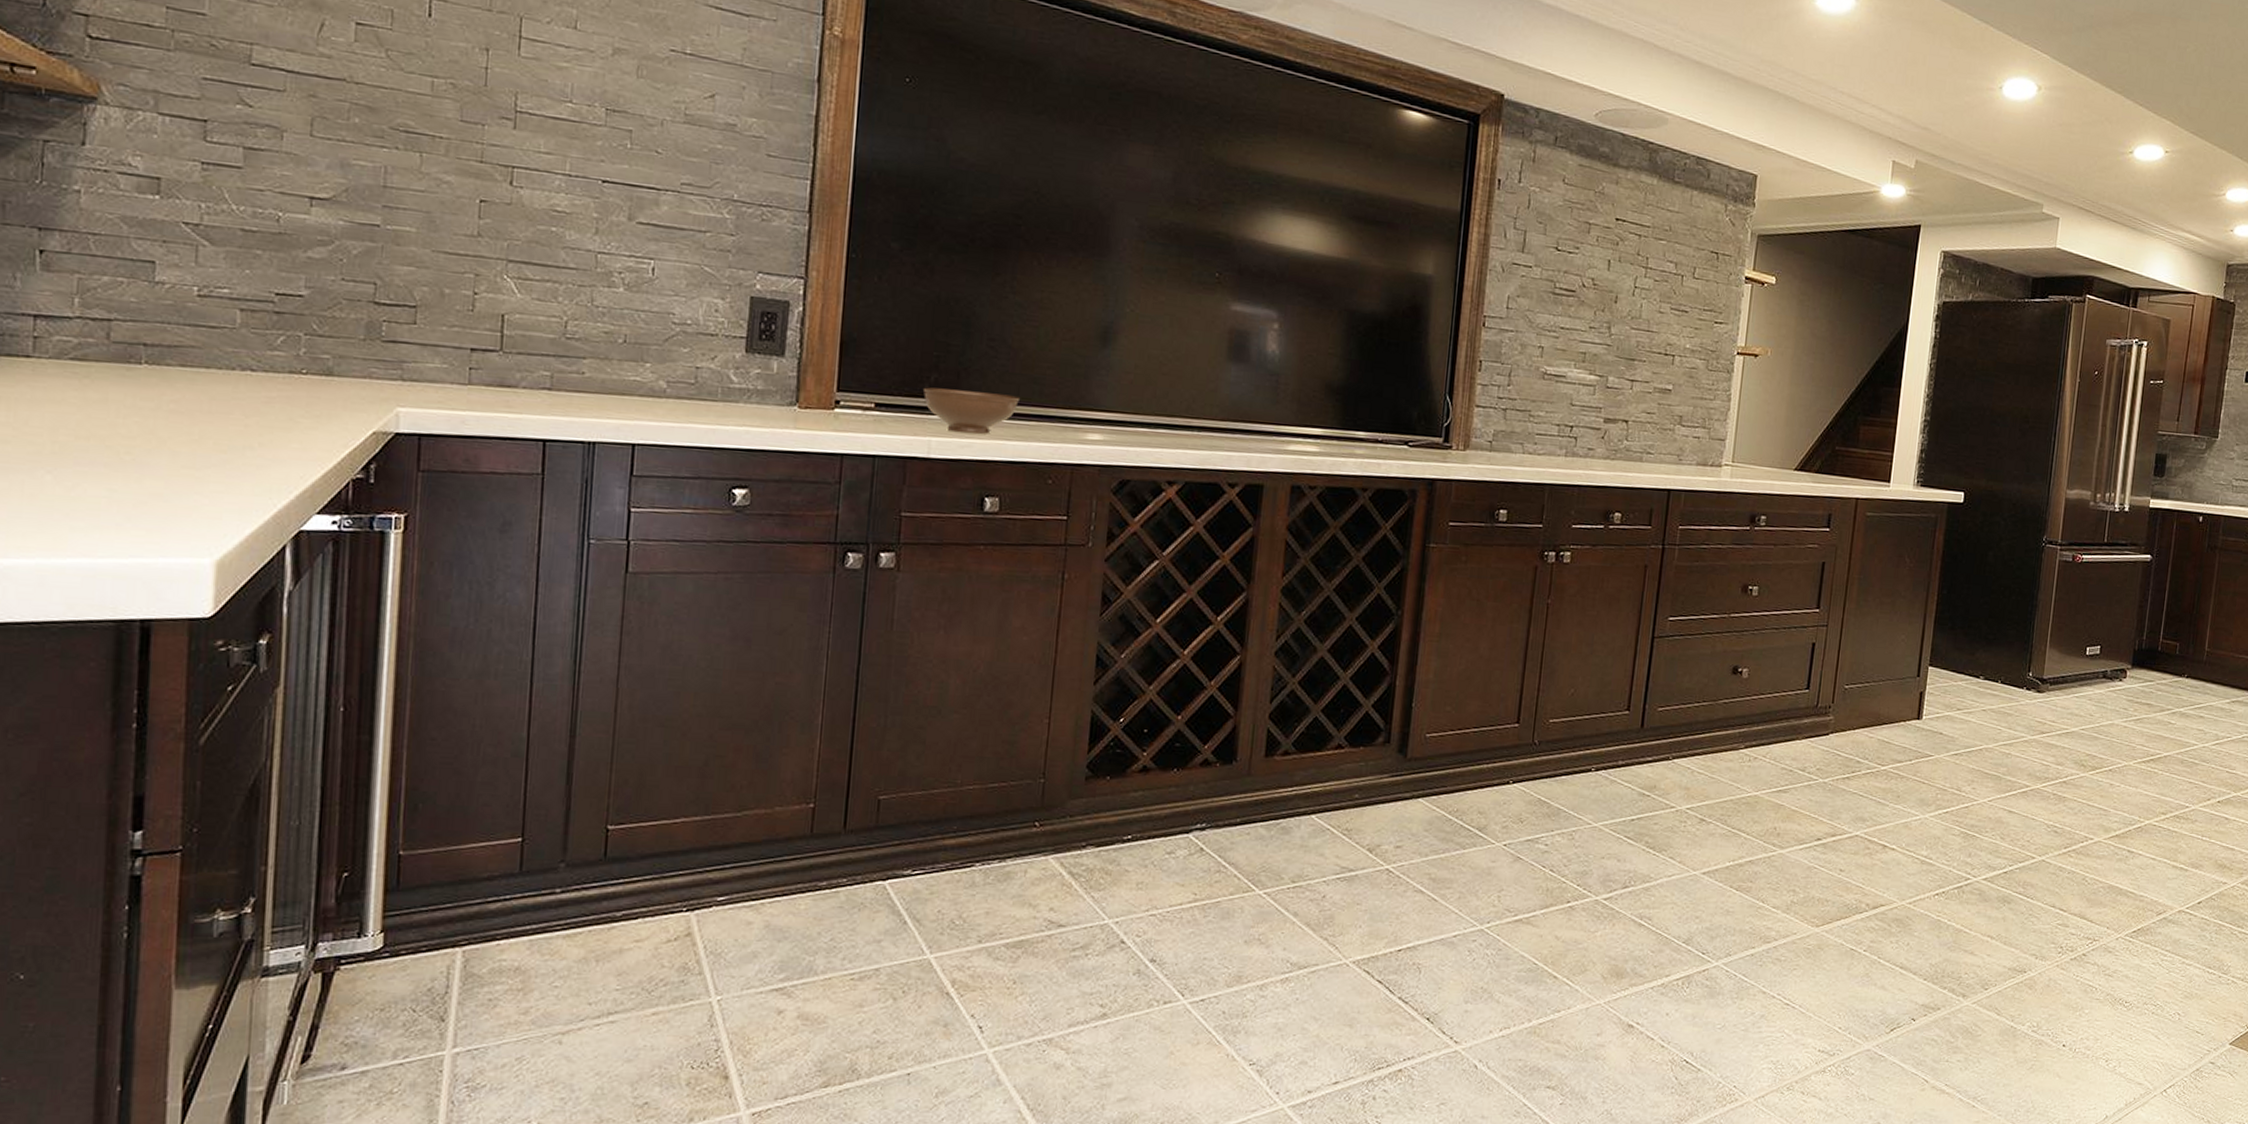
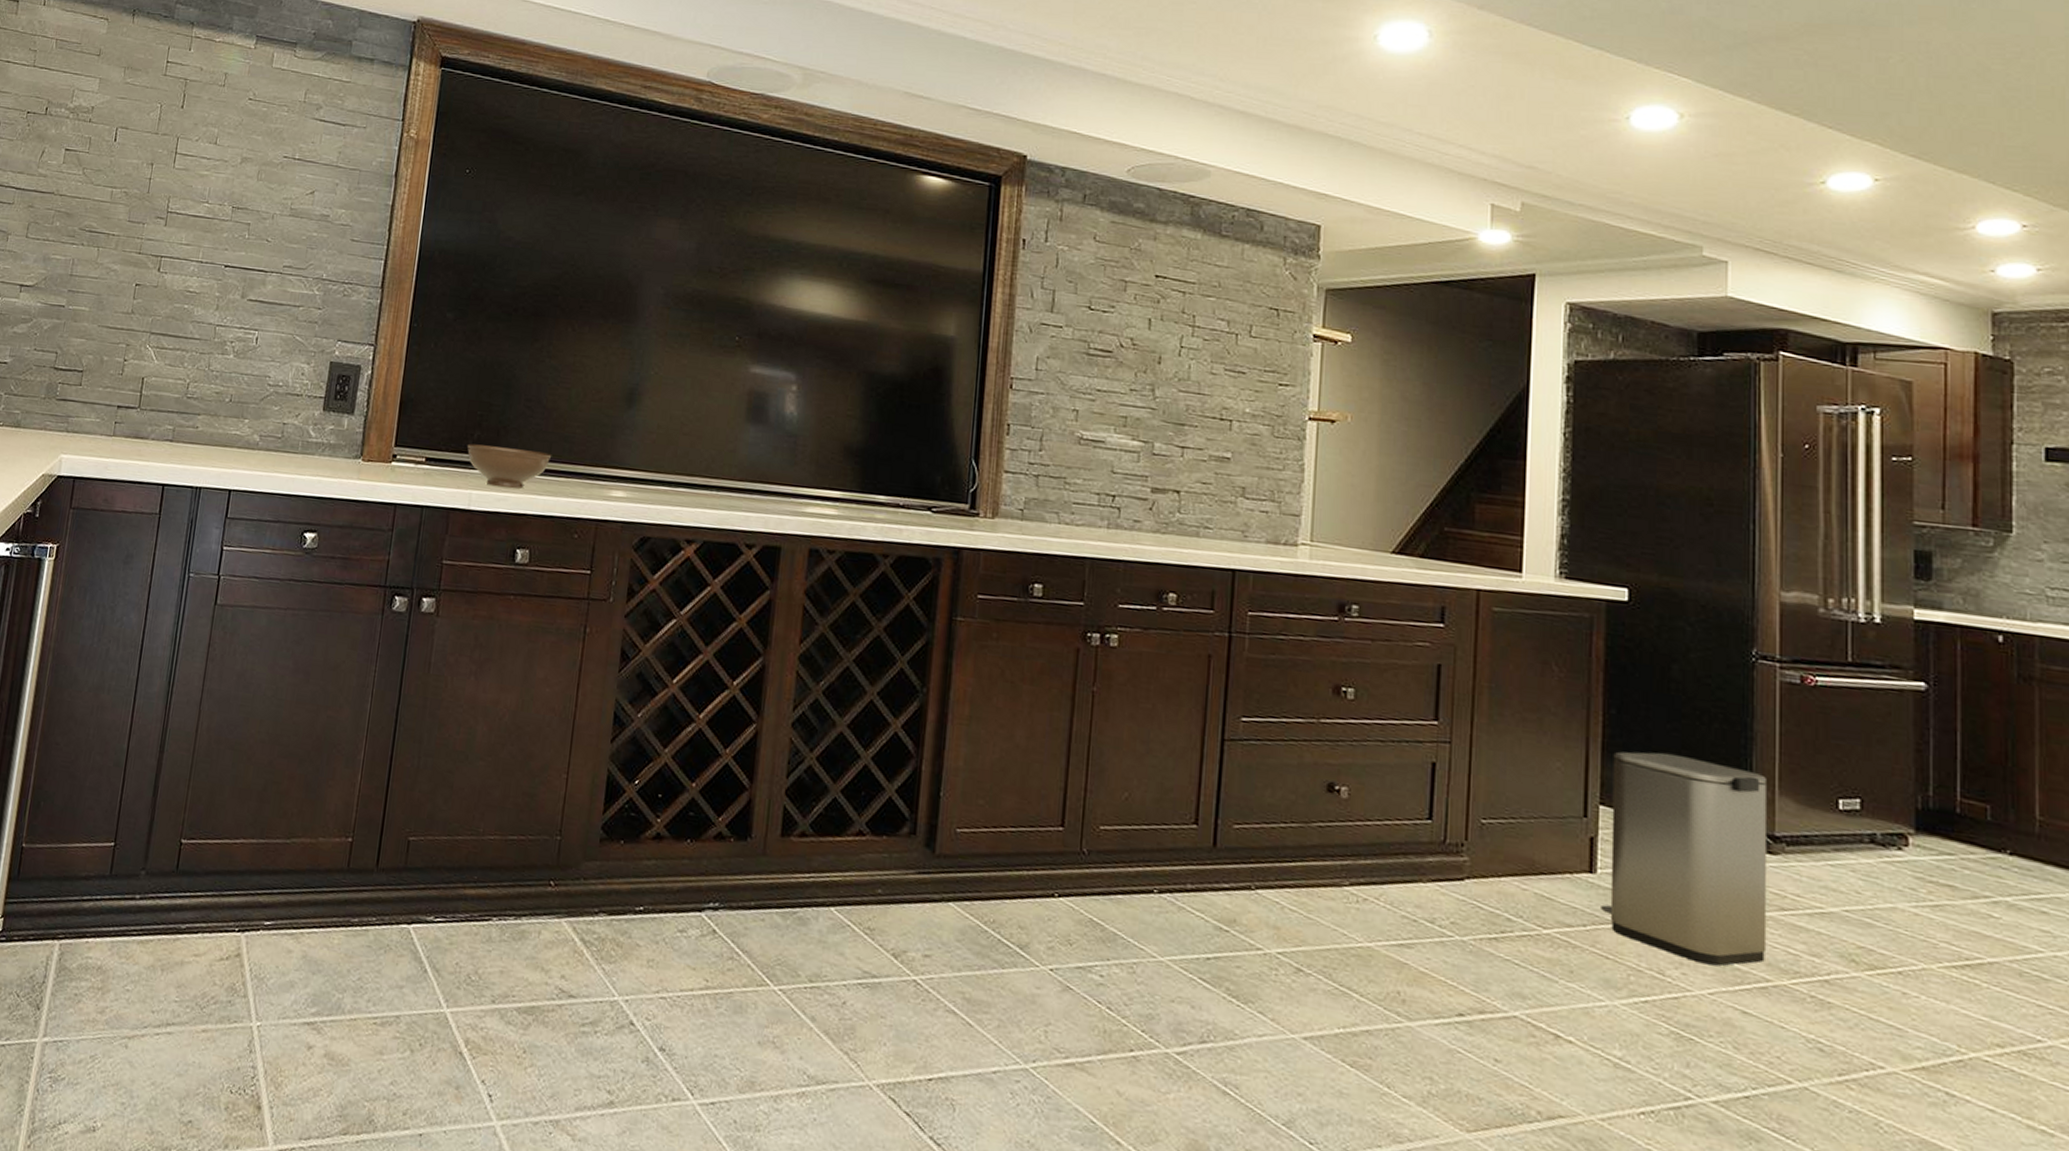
pedal bin: none [1923,621,2042,780] -> present [1601,751,1768,966]

